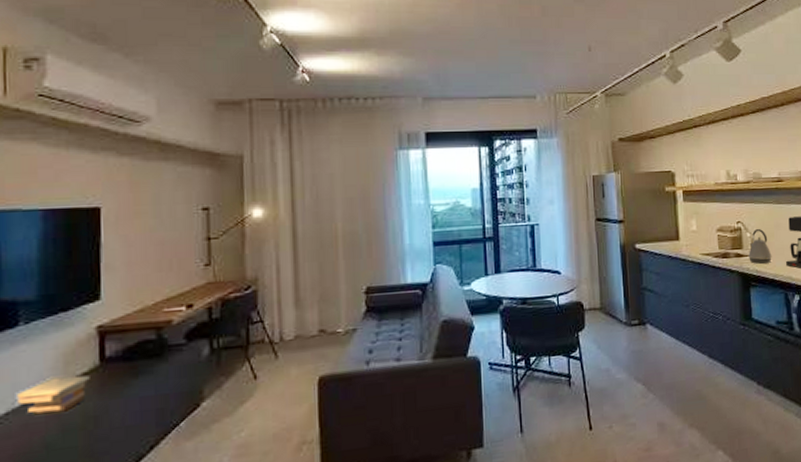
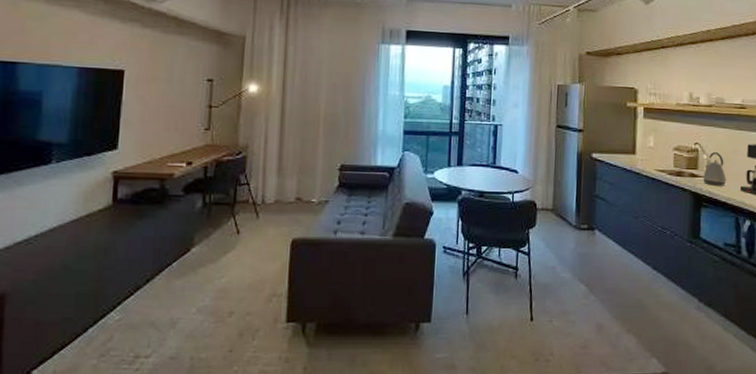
books: present [17,375,90,415] -> none [45,211,104,241]

